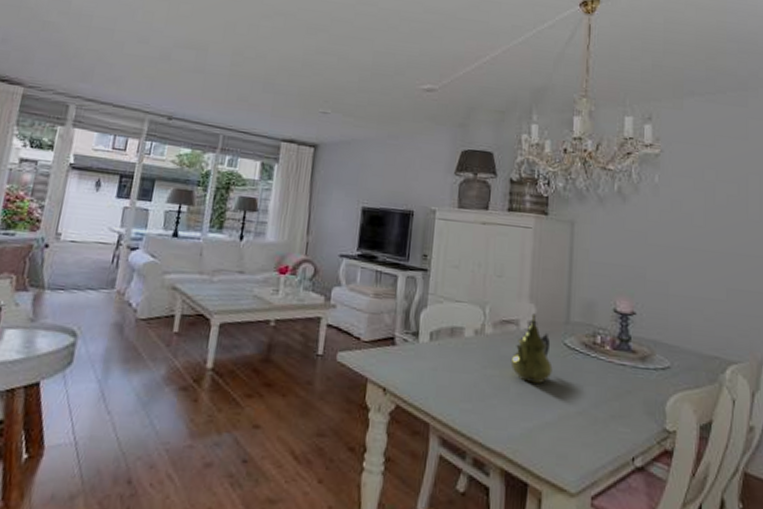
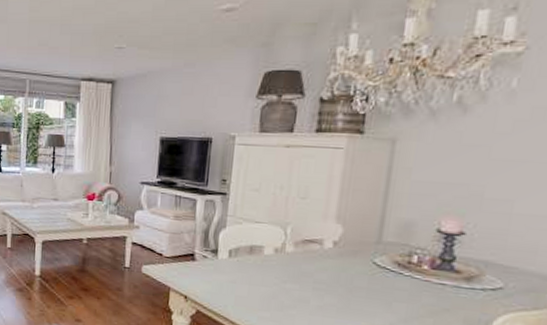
teapot: present [510,313,553,383] -> none [311,233,359,298]

